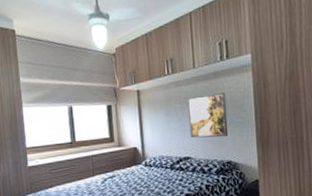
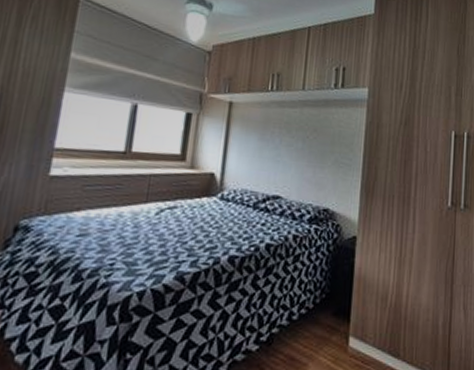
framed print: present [188,92,229,138] -> none [285,123,334,179]

